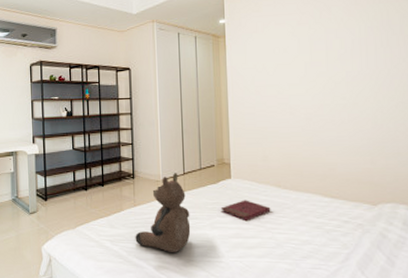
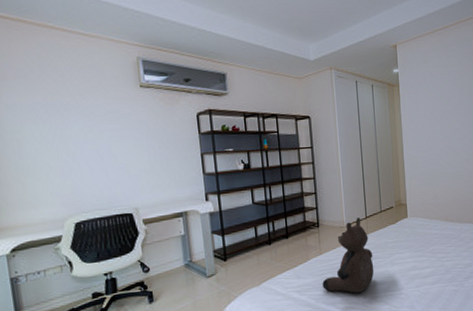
book: present [220,200,271,222] -> none [399,235,441,255]

